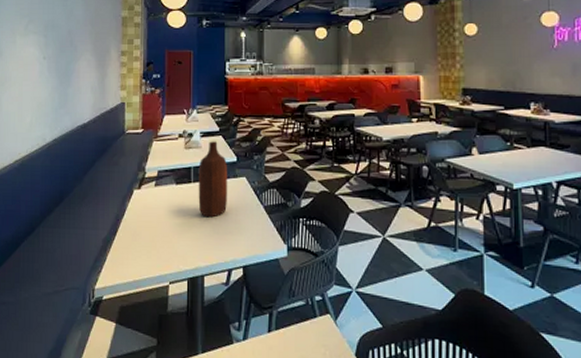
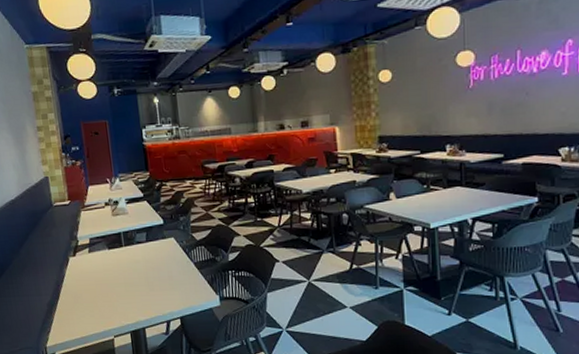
bottle: present [198,141,228,218] -> none [128,206,159,277]

